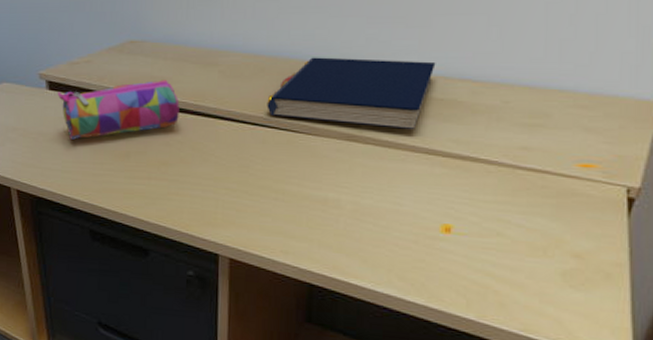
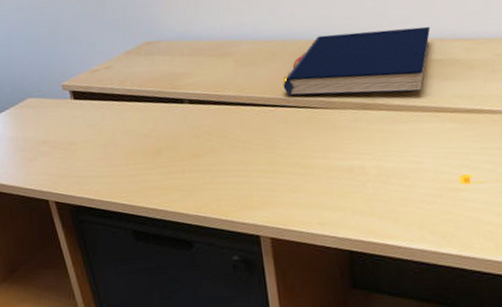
pencil case: present [57,79,180,140] -> none [82,75,203,145]

